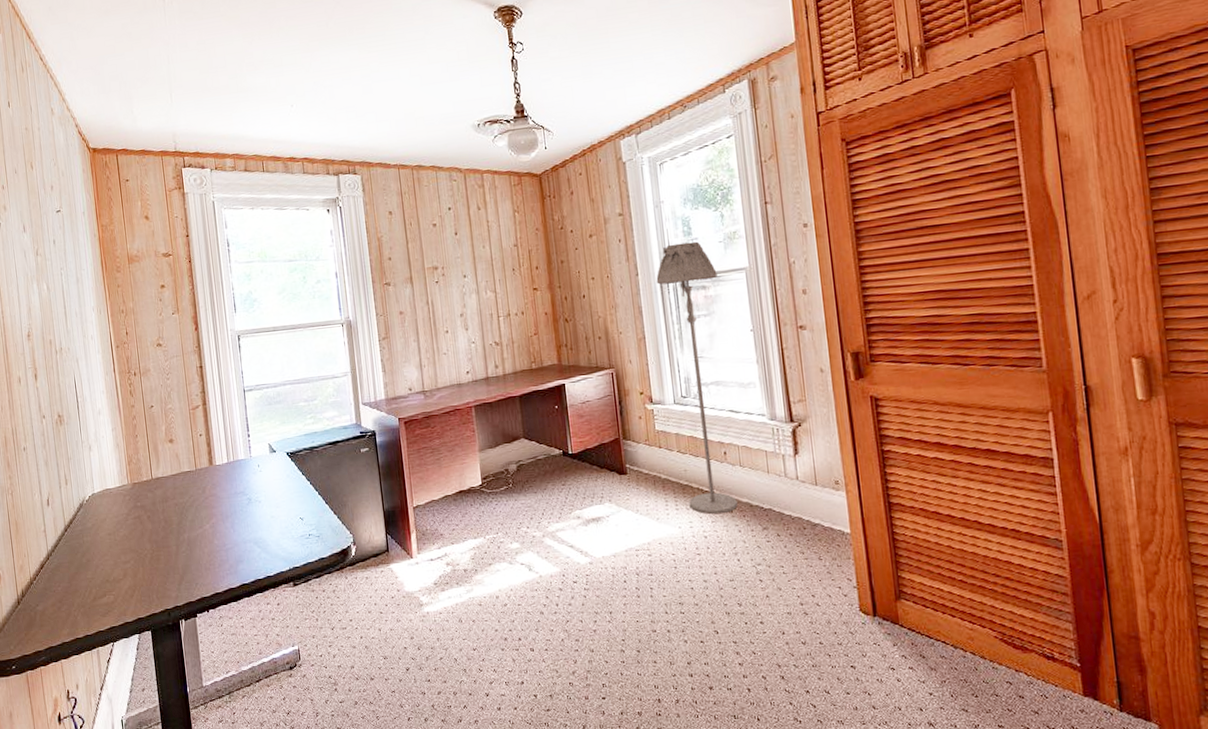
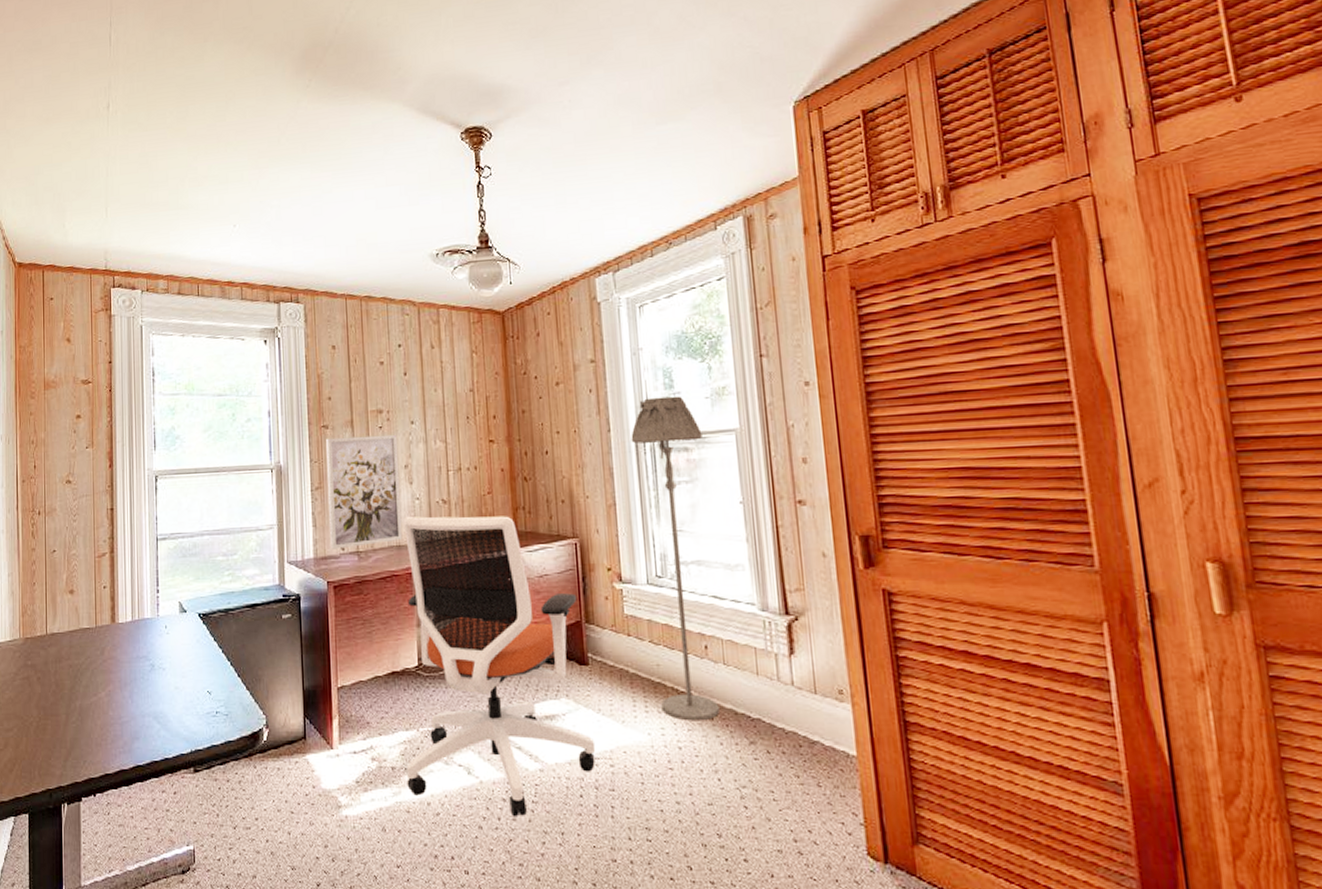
wall art: none [389,287,462,390] -> present [326,434,403,549]
office chair: none [462,353,636,602] -> present [403,516,596,816]

